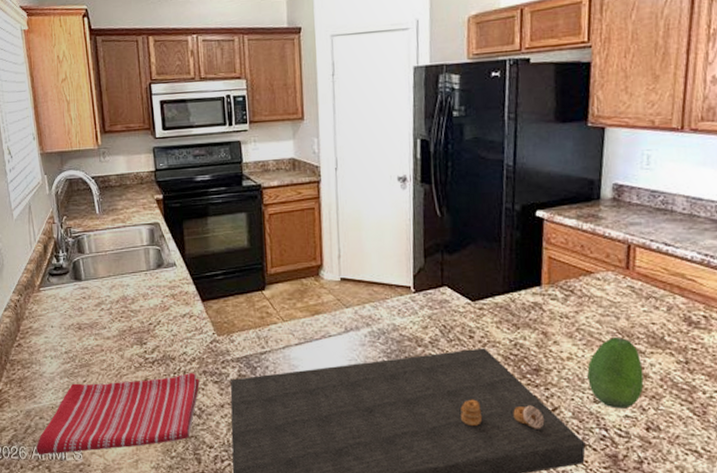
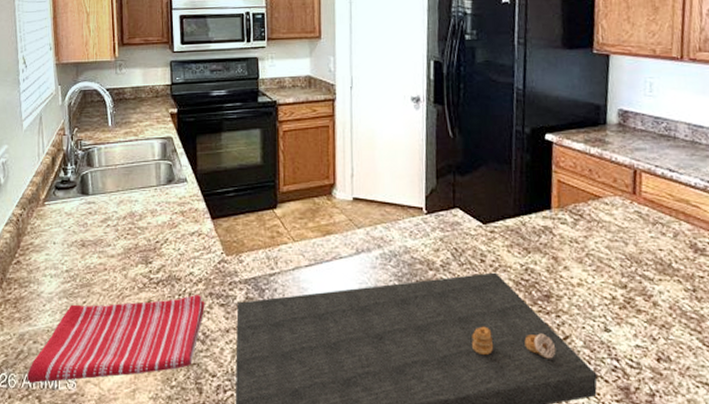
fruit: present [587,336,644,409] -> none [597,262,654,338]

